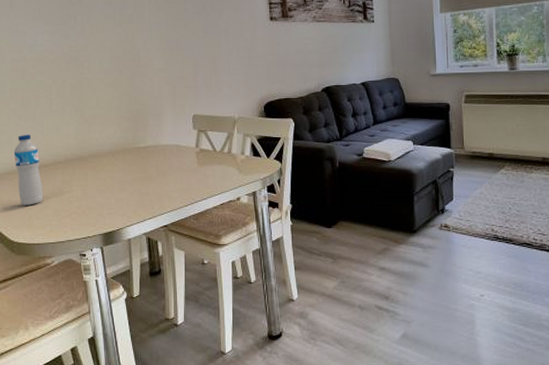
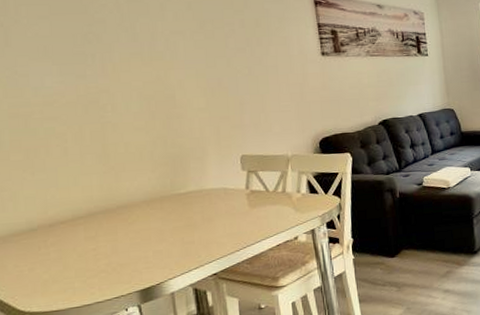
water bottle: present [13,135,43,206] -> none [19,189,61,270]

